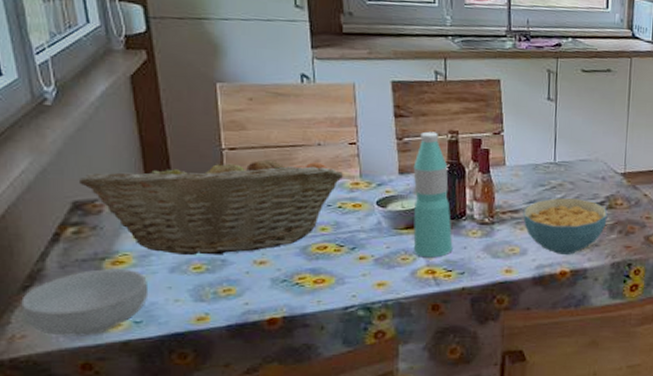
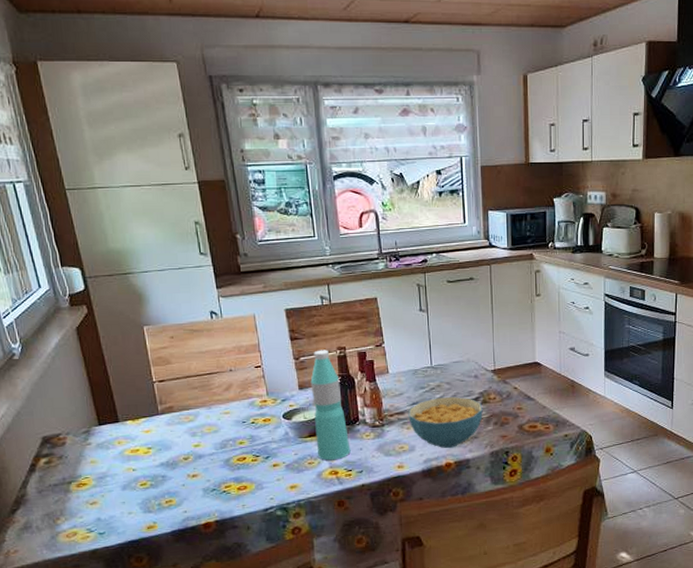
cereal bowl: present [21,269,149,336] -> none [11,490,108,549]
fruit basket: present [80,153,344,256] -> none [46,385,254,474]

